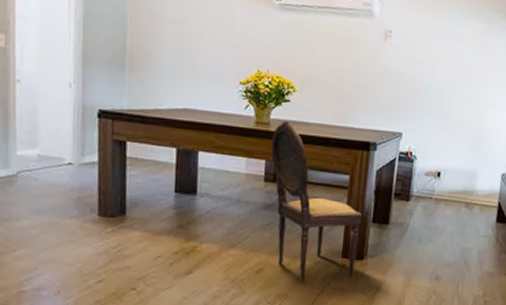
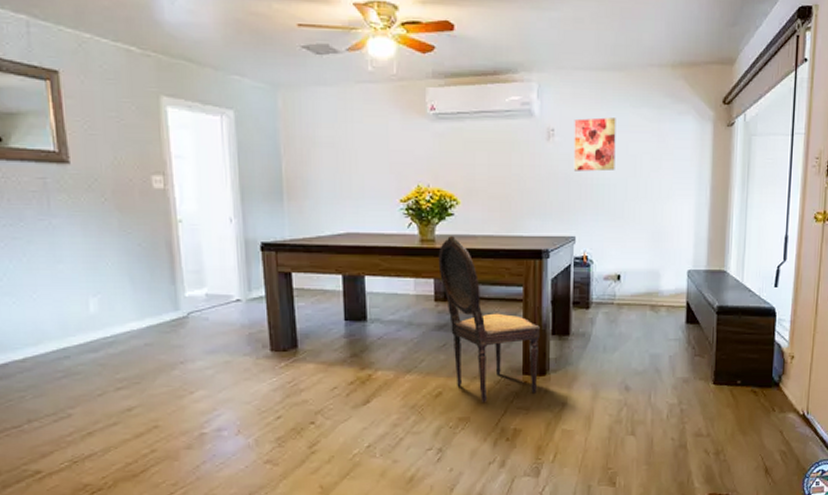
wall art: none [406,24,450,75] -> present [573,117,616,172]

